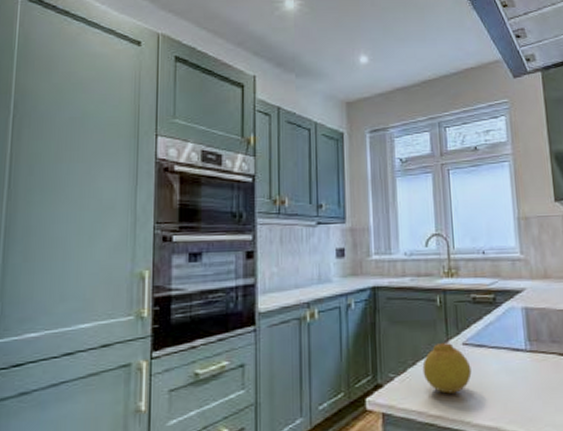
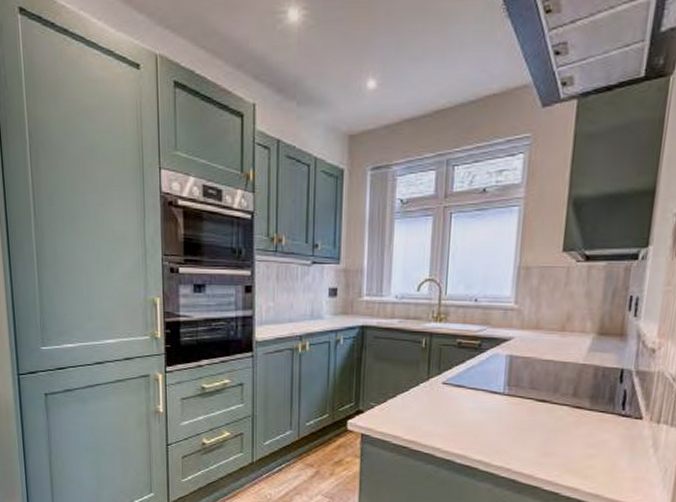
fruit: present [422,343,472,394] -> none [401,381,448,424]

